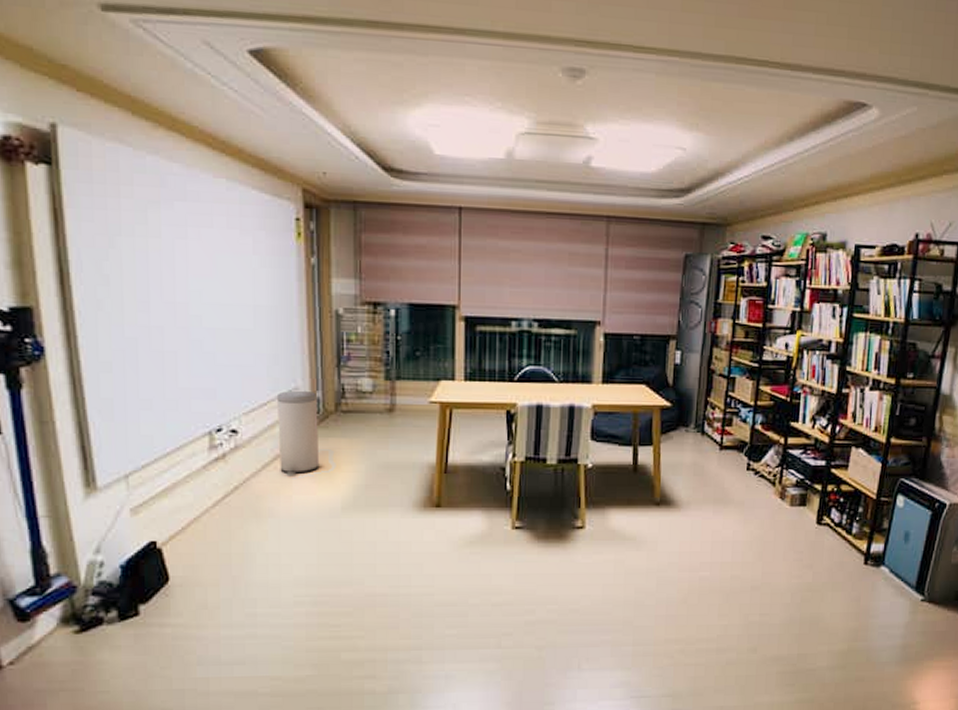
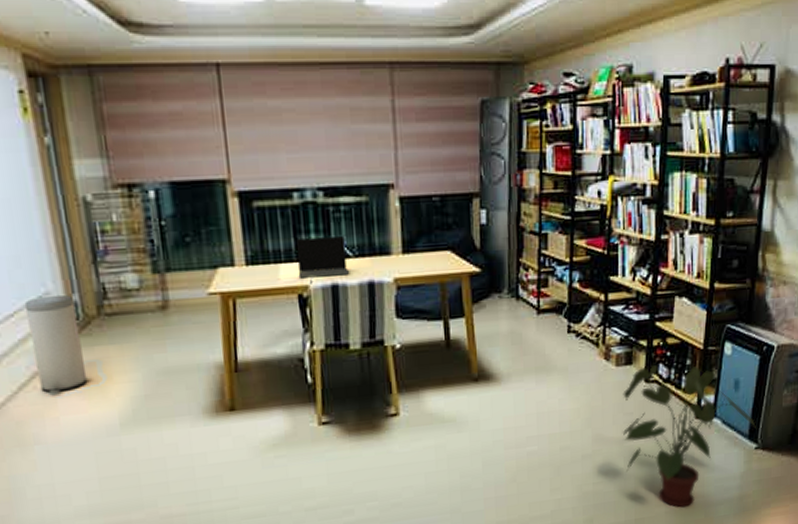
laptop: none [508,362,553,398] -> present [297,236,349,278]
house plant: none [791,509,924,649] -> present [622,365,756,508]

